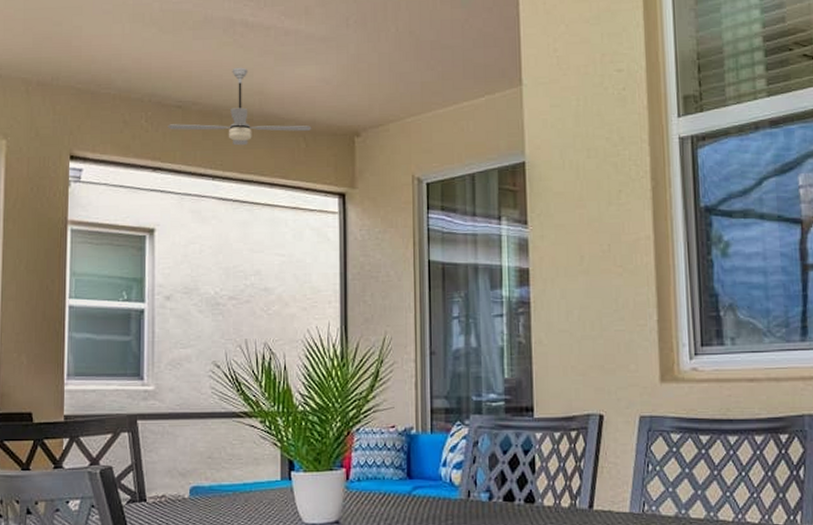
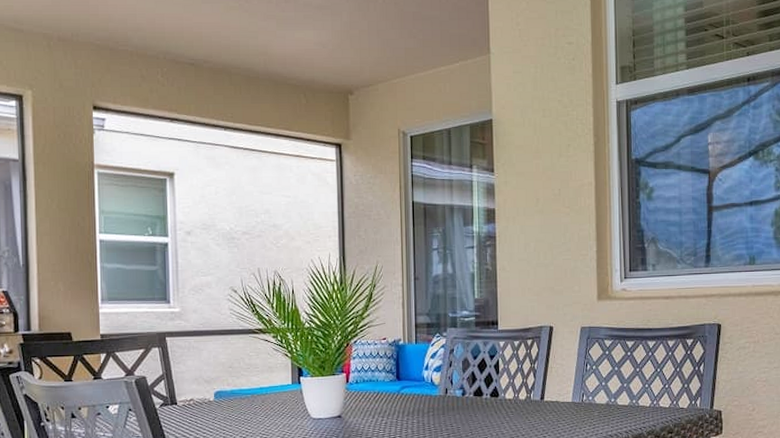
ceiling fan: present [168,67,312,146] -> none [182,30,311,101]

